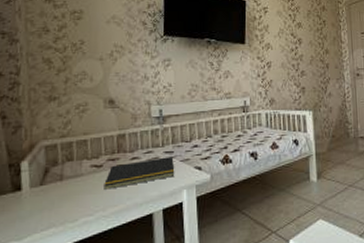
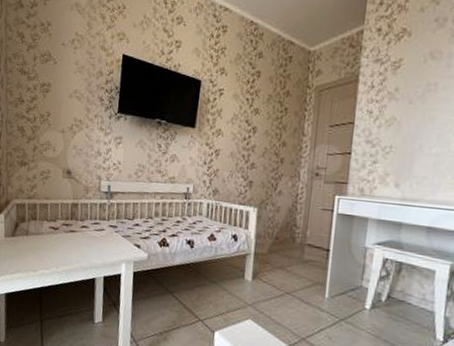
notepad: present [104,157,175,190] -> none [58,230,117,251]

